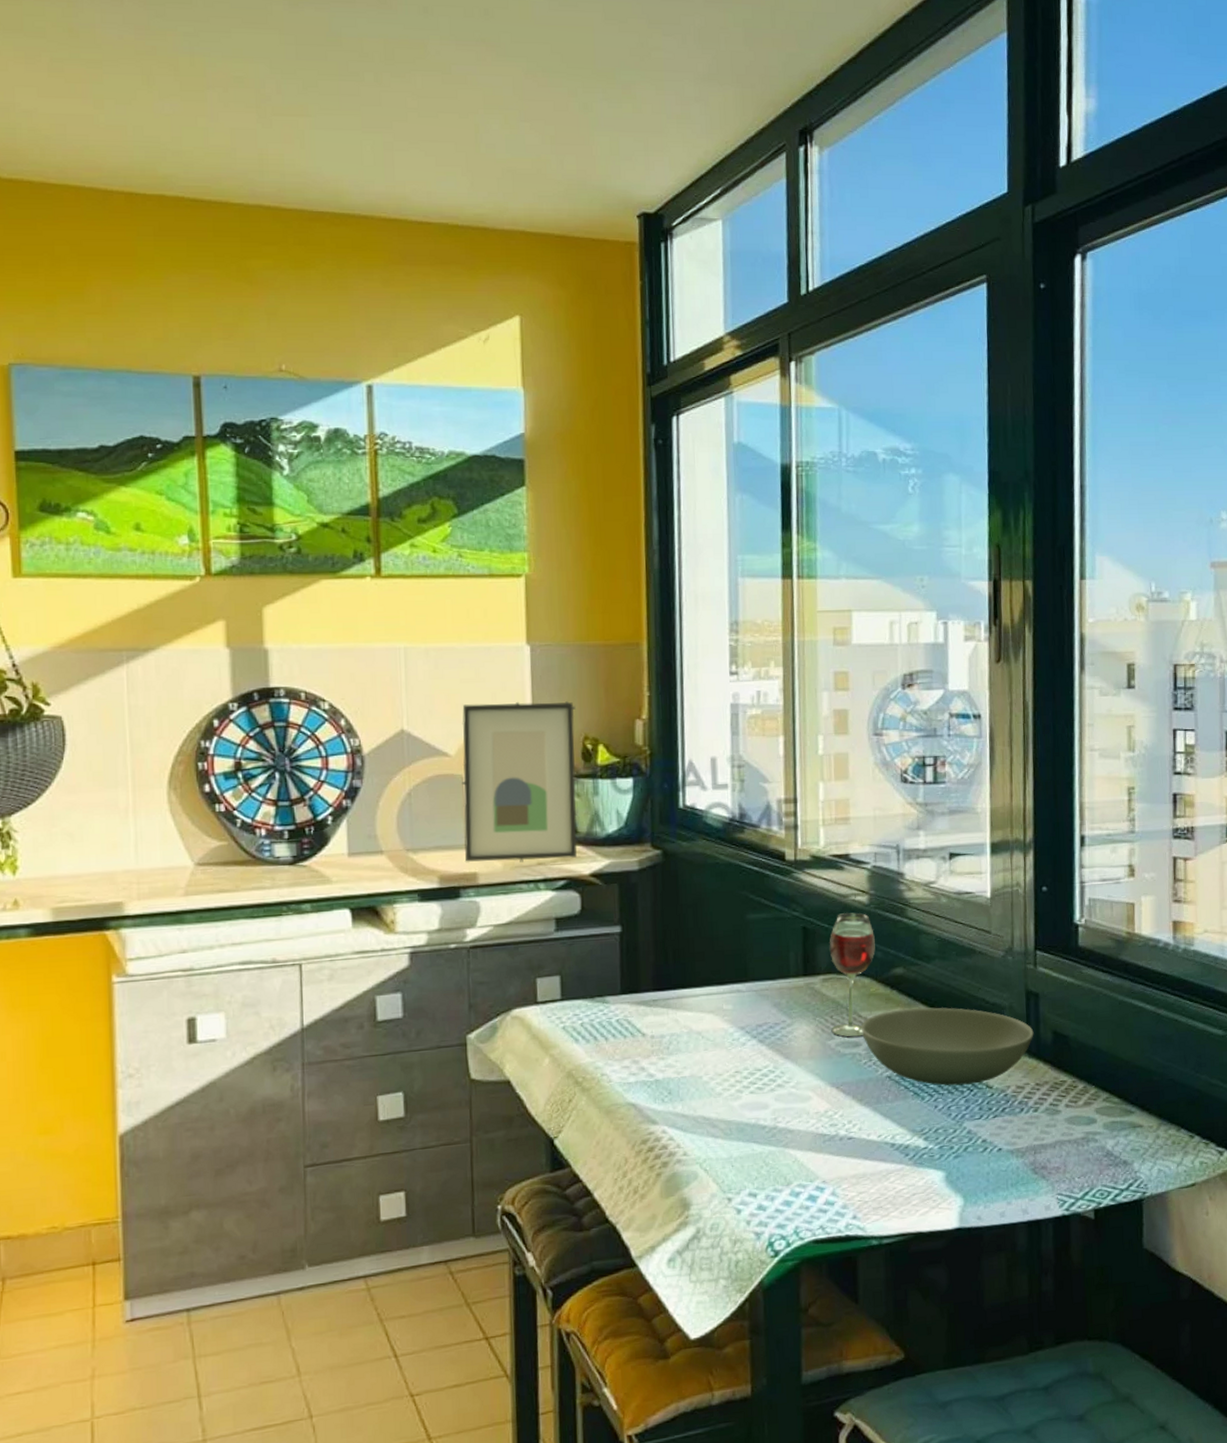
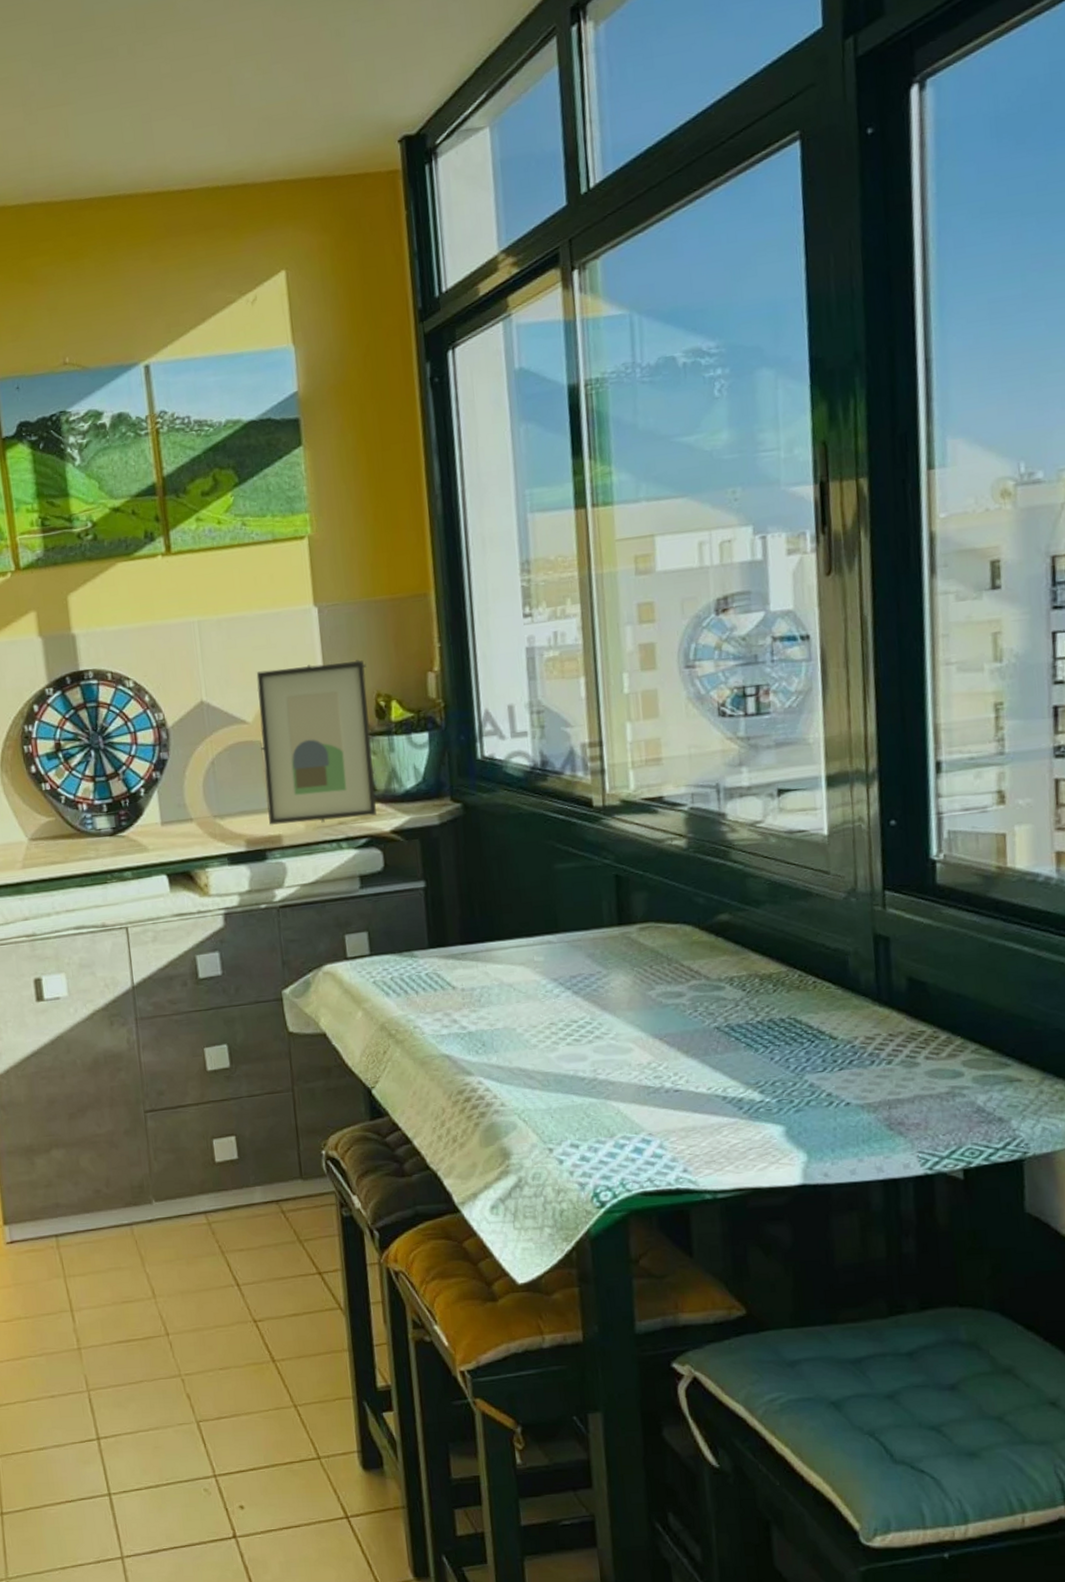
wineglass: present [829,912,875,1037] -> none [645,858,697,987]
dish: present [861,1007,1034,1086] -> none [683,954,885,1037]

